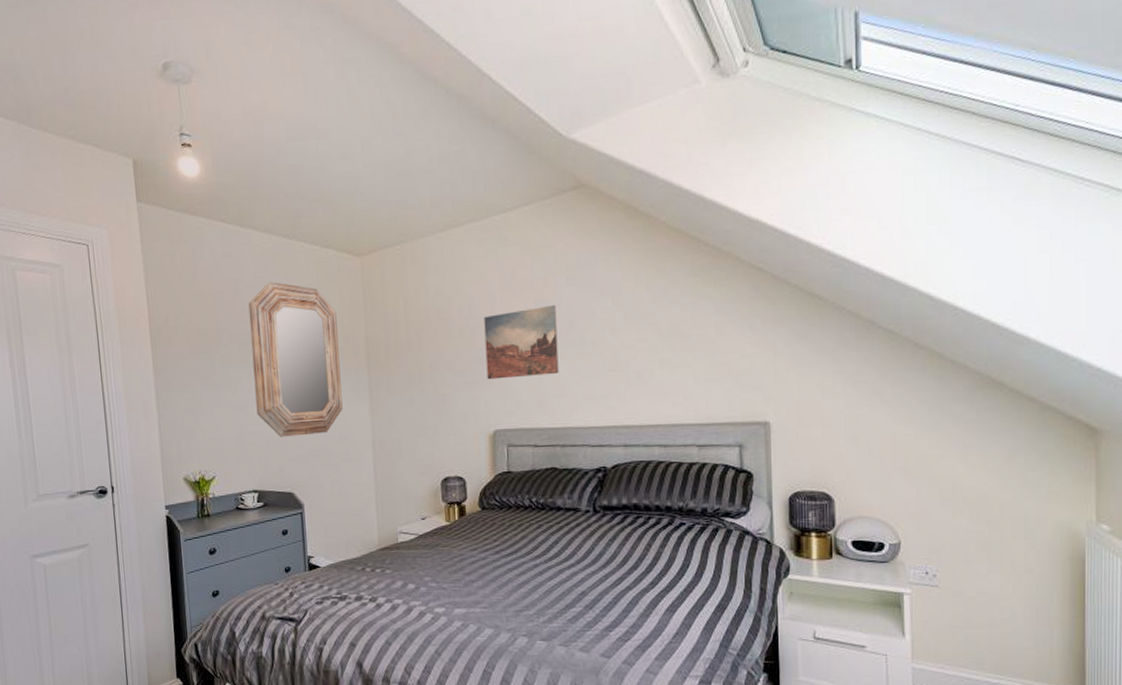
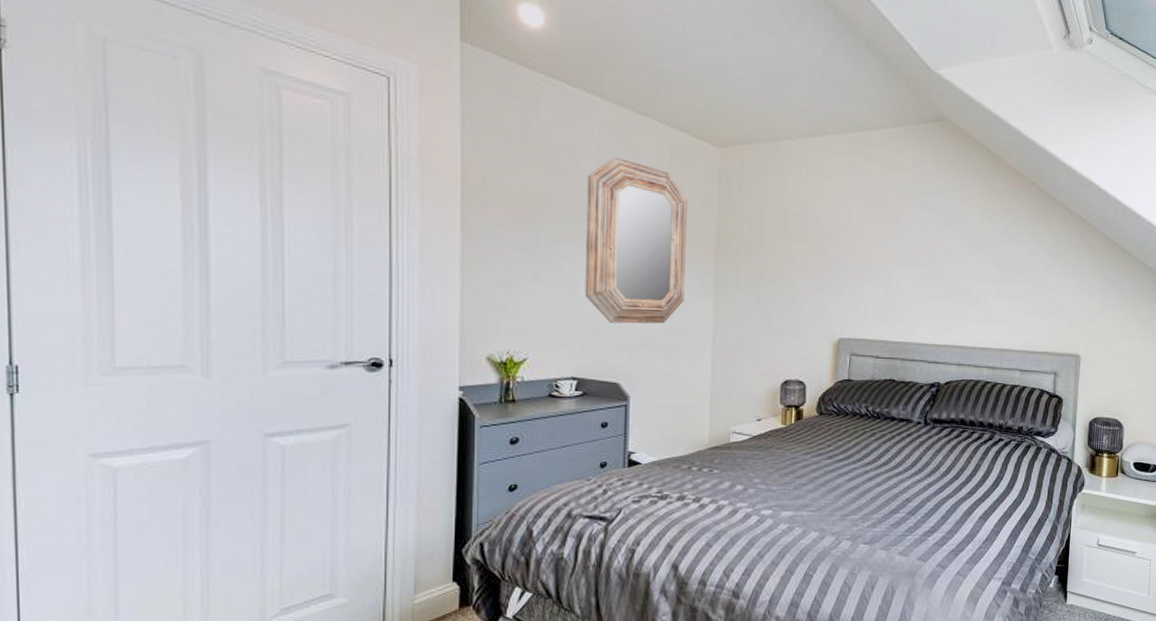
wall art: present [484,304,559,380] -> none [837,225,909,291]

